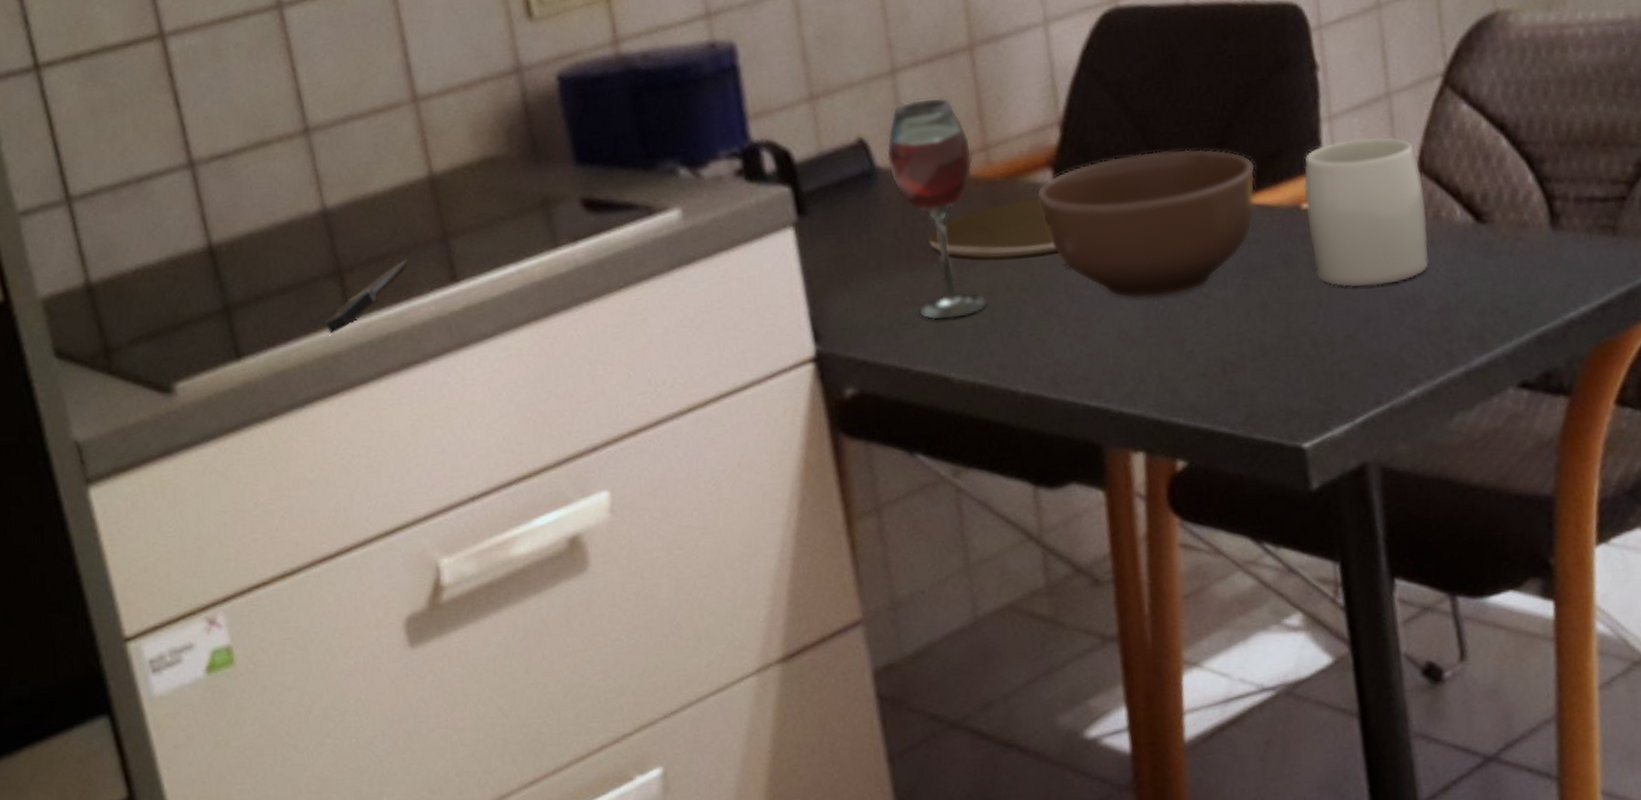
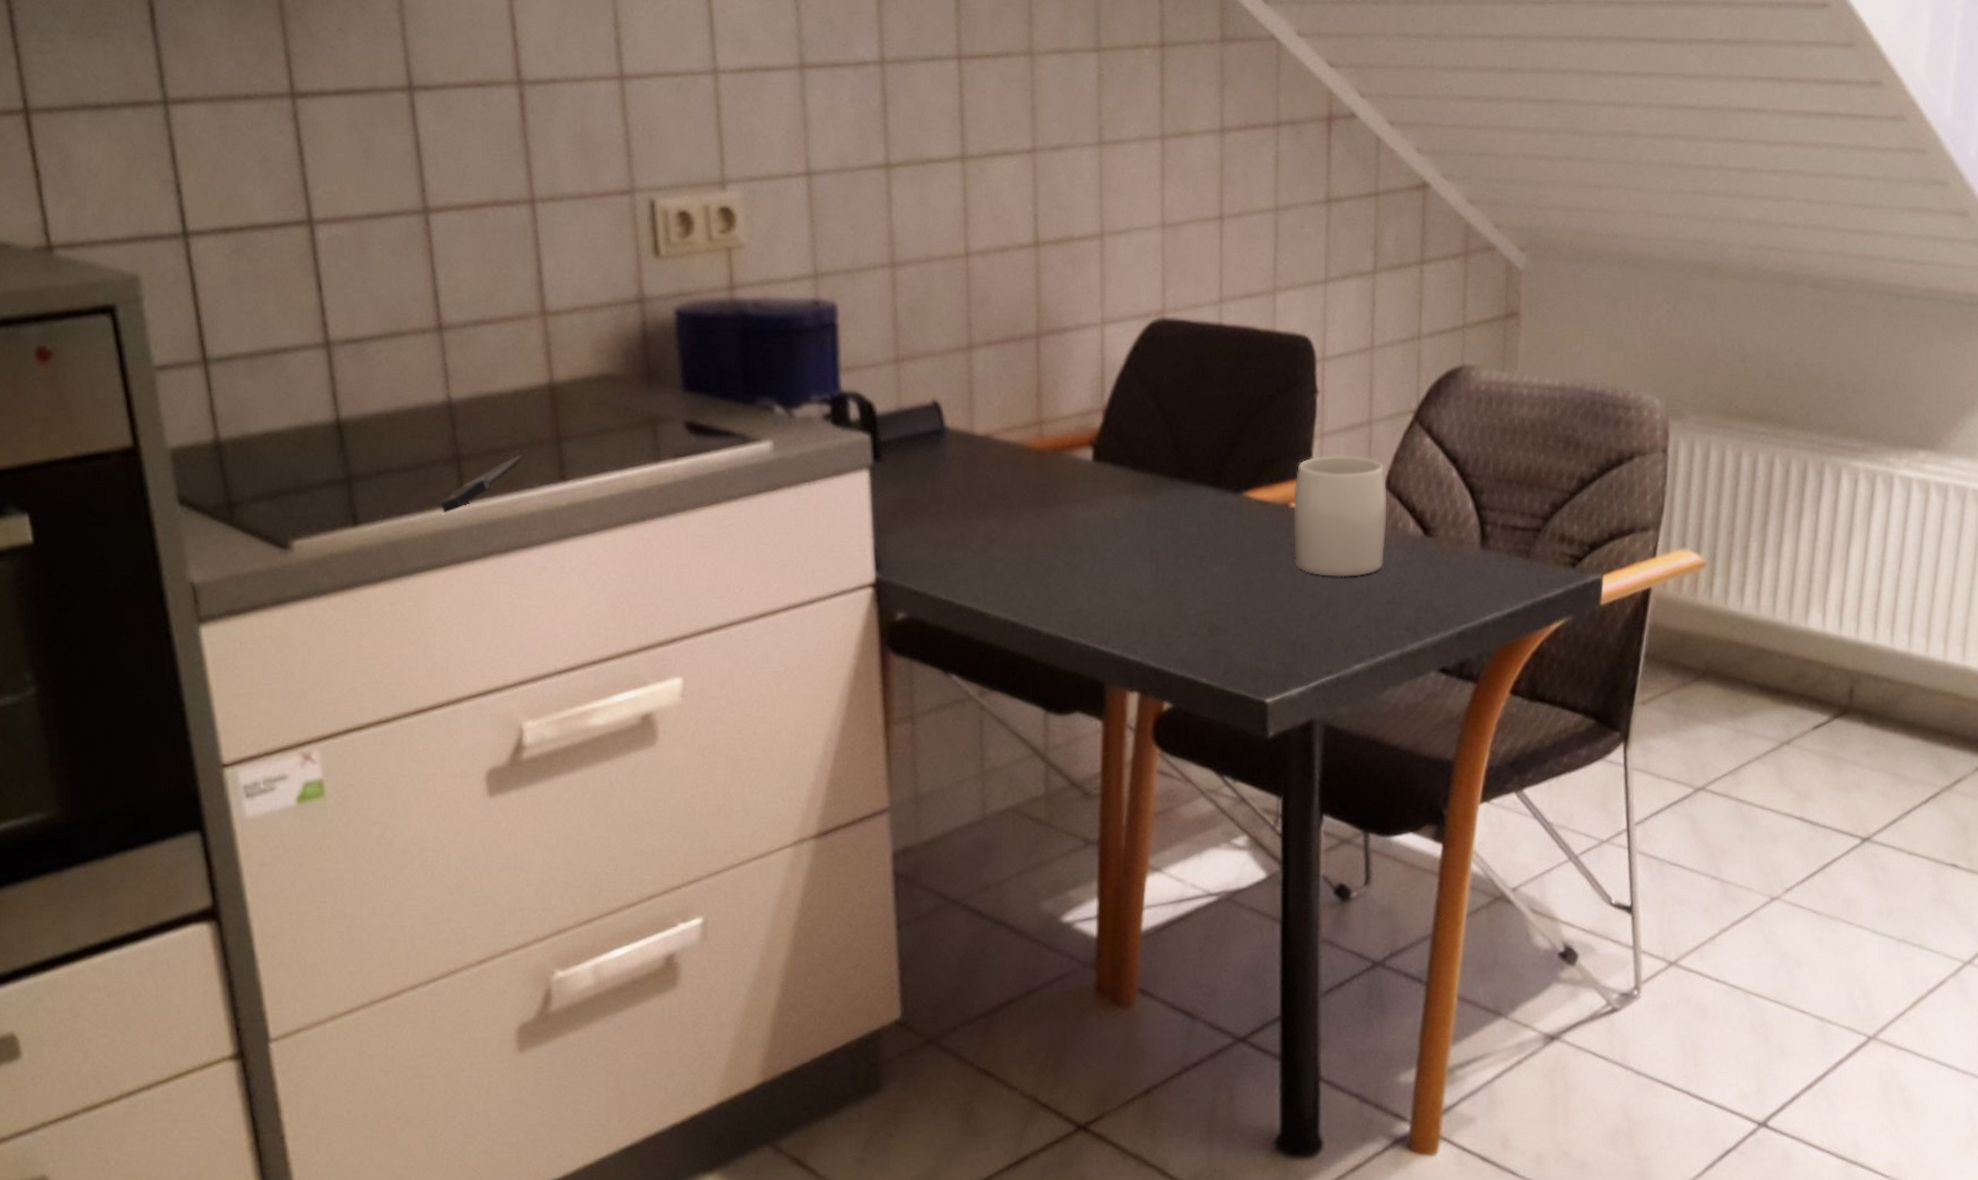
wineglass: present [886,97,988,321] -> none [956,374,1028,564]
plate: present [928,196,1059,261] -> none [982,469,1090,521]
bowl: present [1036,148,1256,300] -> none [1077,444,1258,566]

